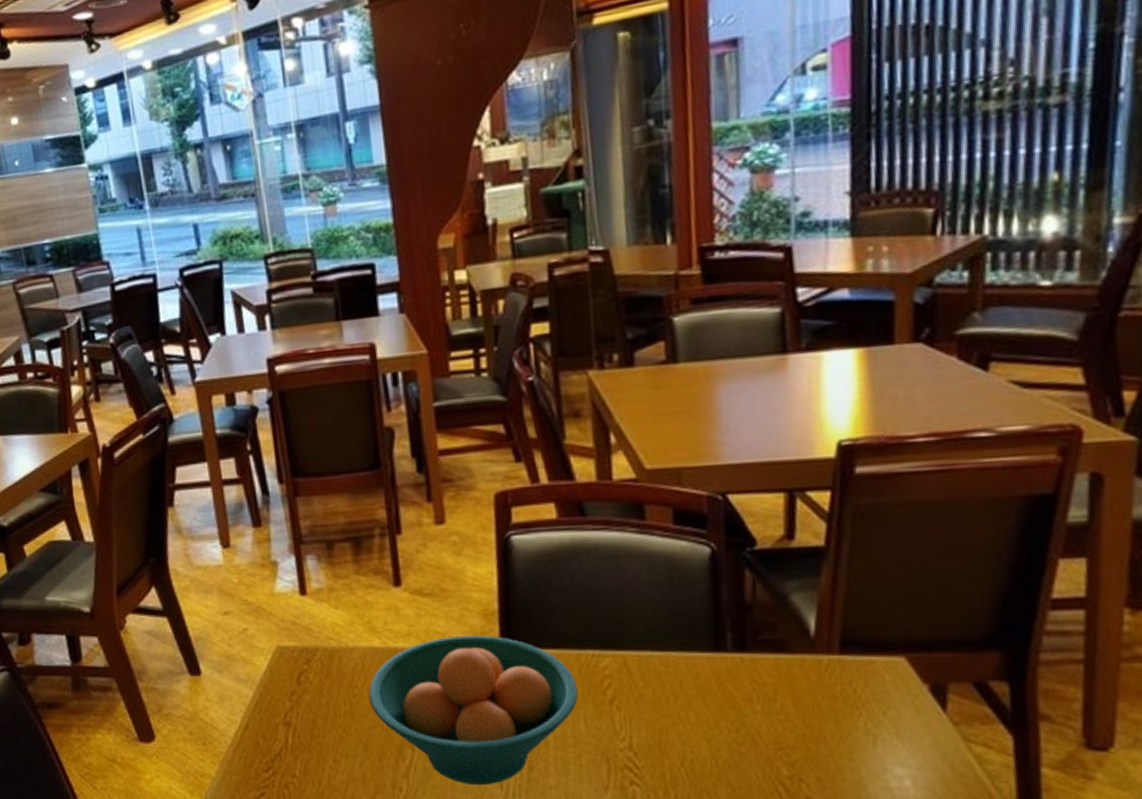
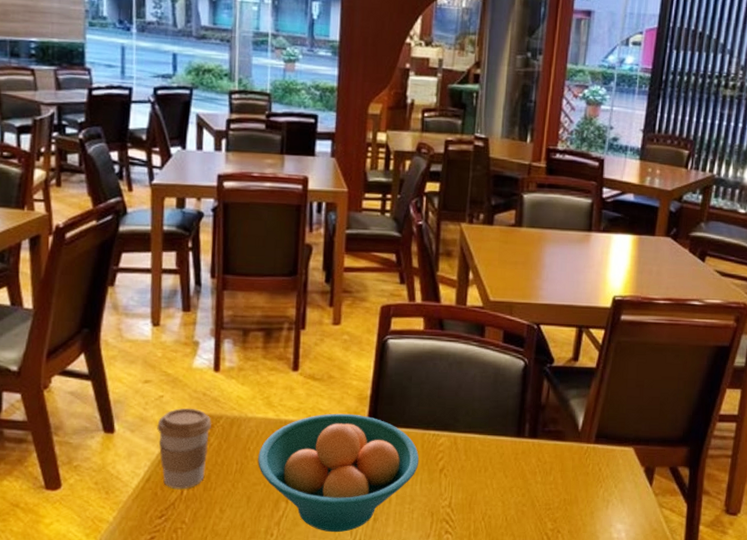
coffee cup: none [246,640,309,738] -> present [157,408,211,490]

